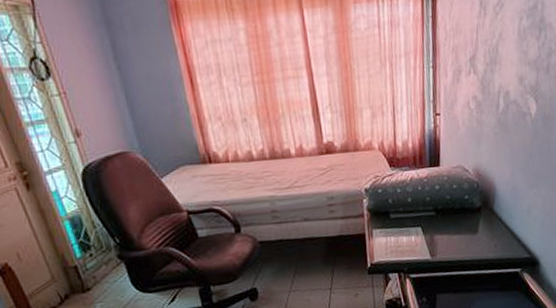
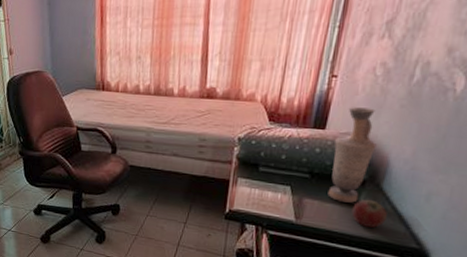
vase: none [450,140,483,232] -> present [328,107,377,203]
apple: none [475,223,503,249] -> present [351,199,388,228]

